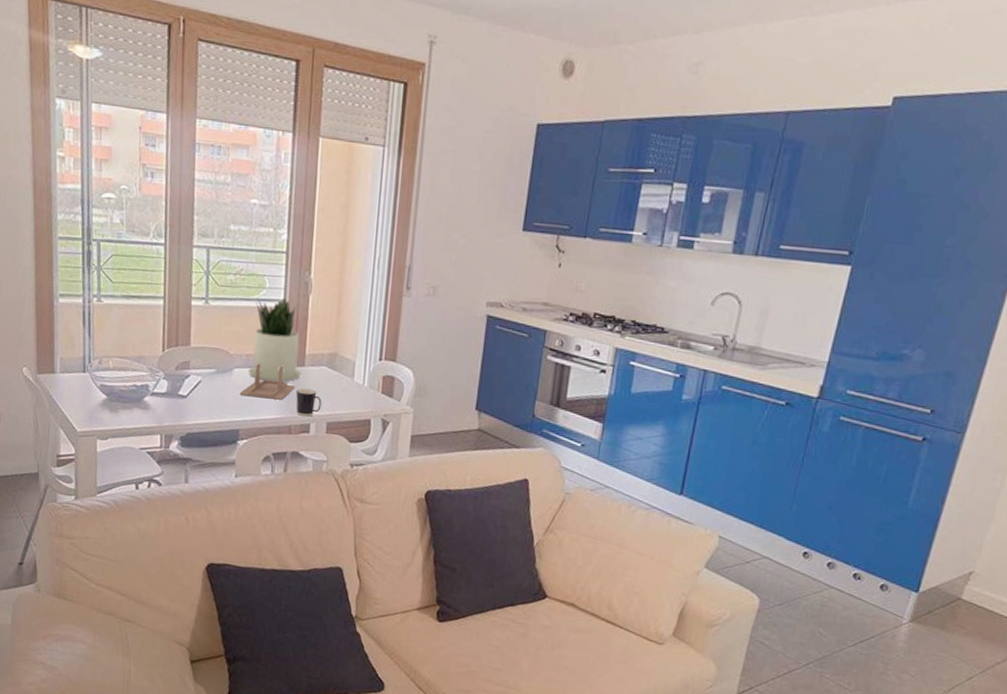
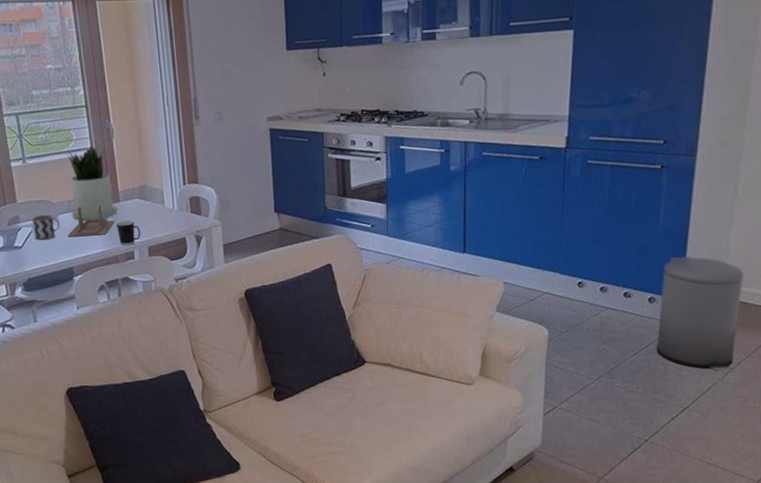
cup: none [202,364,235,394] -> present [31,214,61,240]
pedal bin: none [878,544,995,684] -> present [656,256,744,371]

